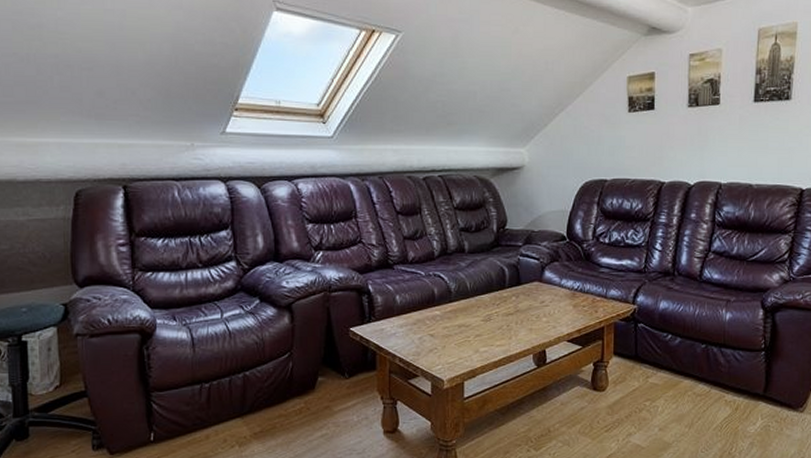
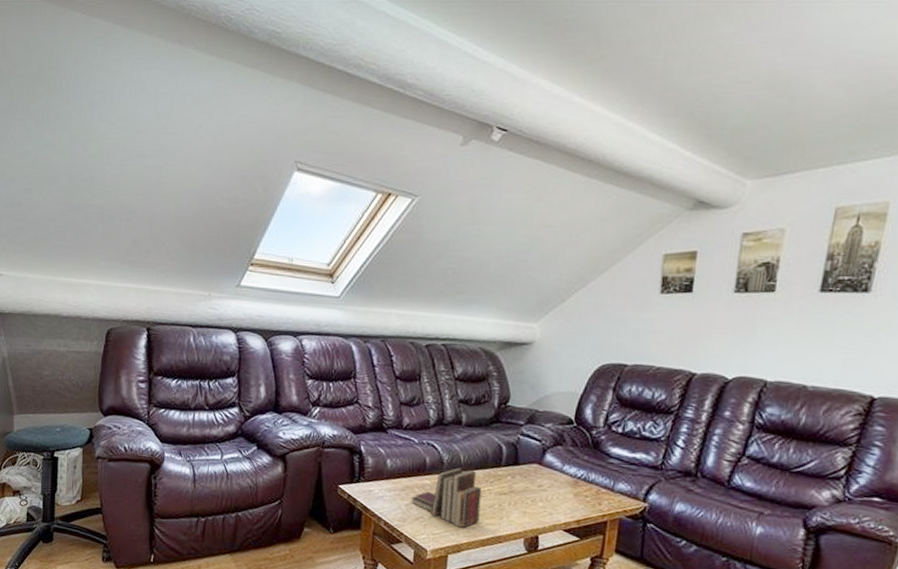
book: none [423,293,490,353] -> present [411,466,482,528]

